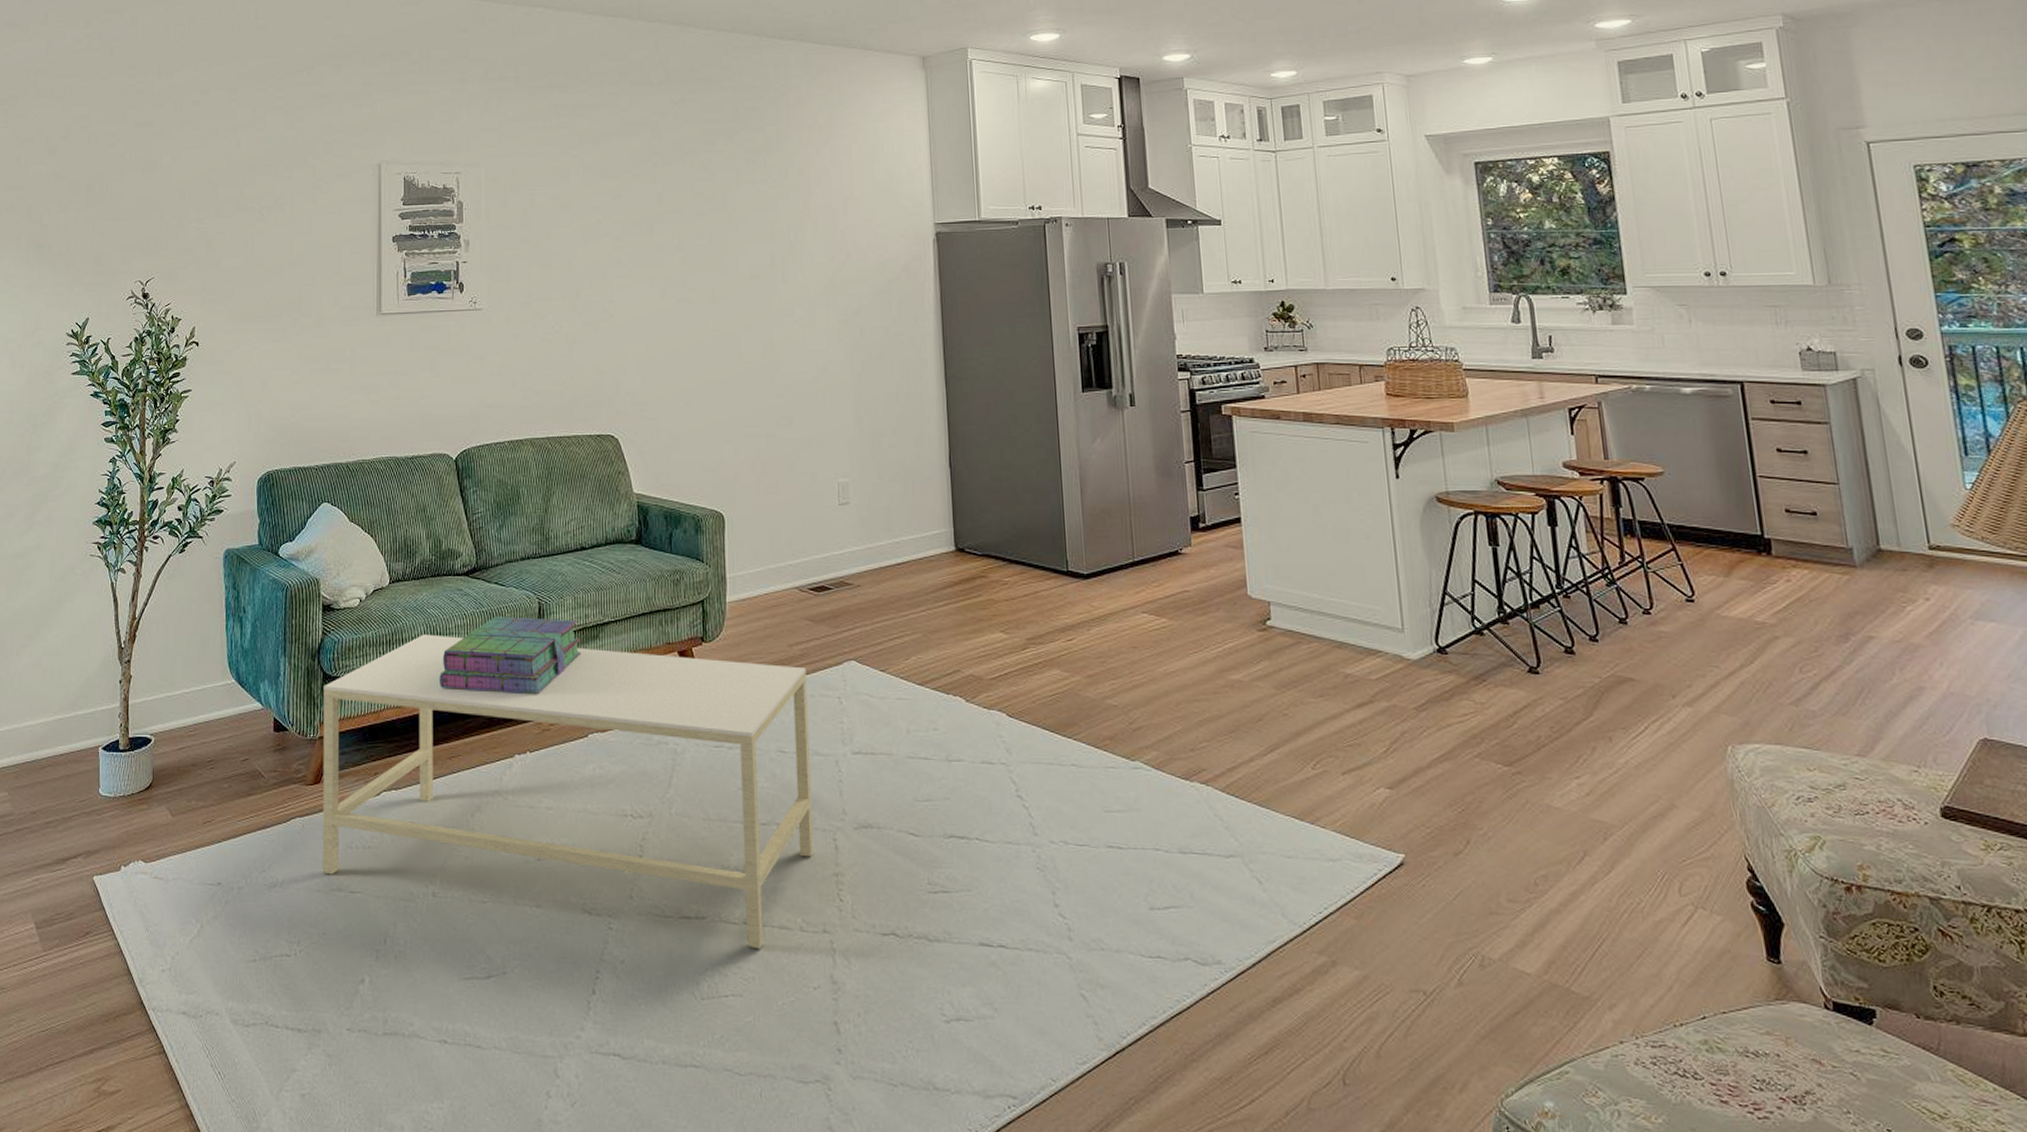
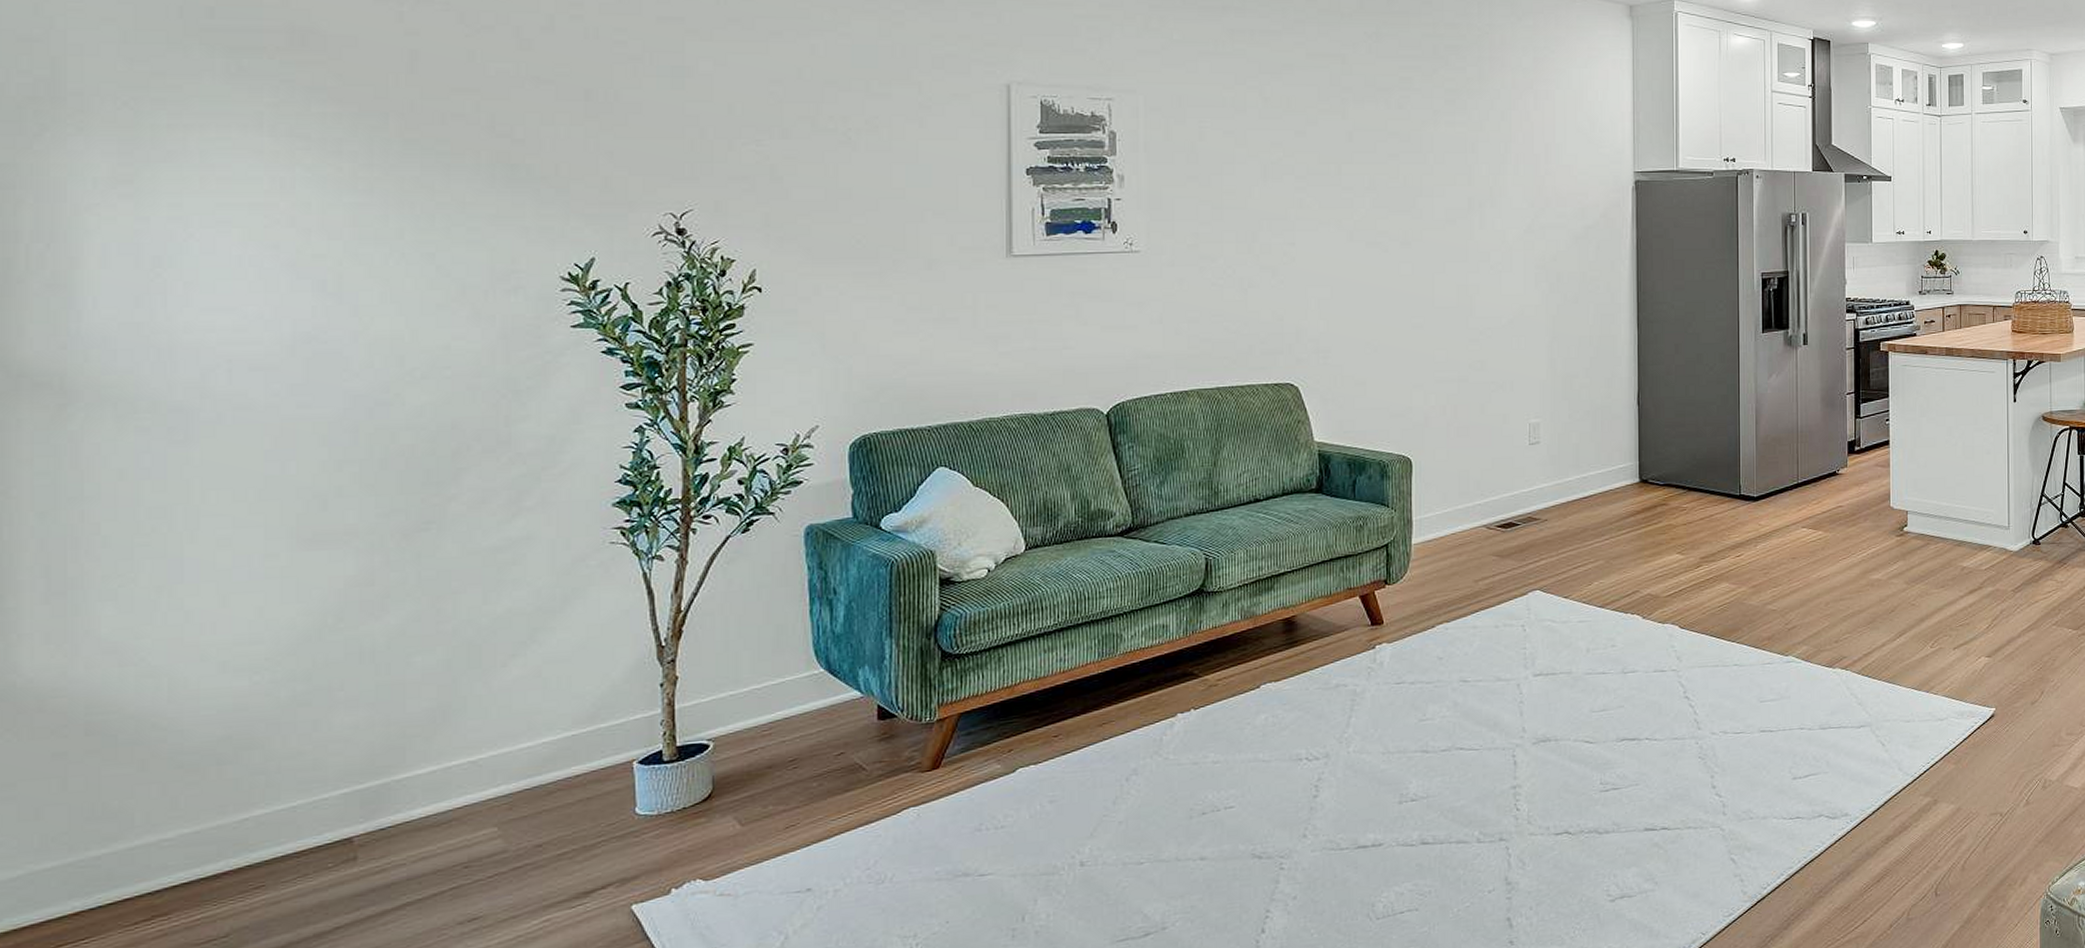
coffee table: present [322,634,813,948] -> none [942,600,1492,865]
stack of books: present [438,617,582,695] -> none [1086,573,1254,656]

